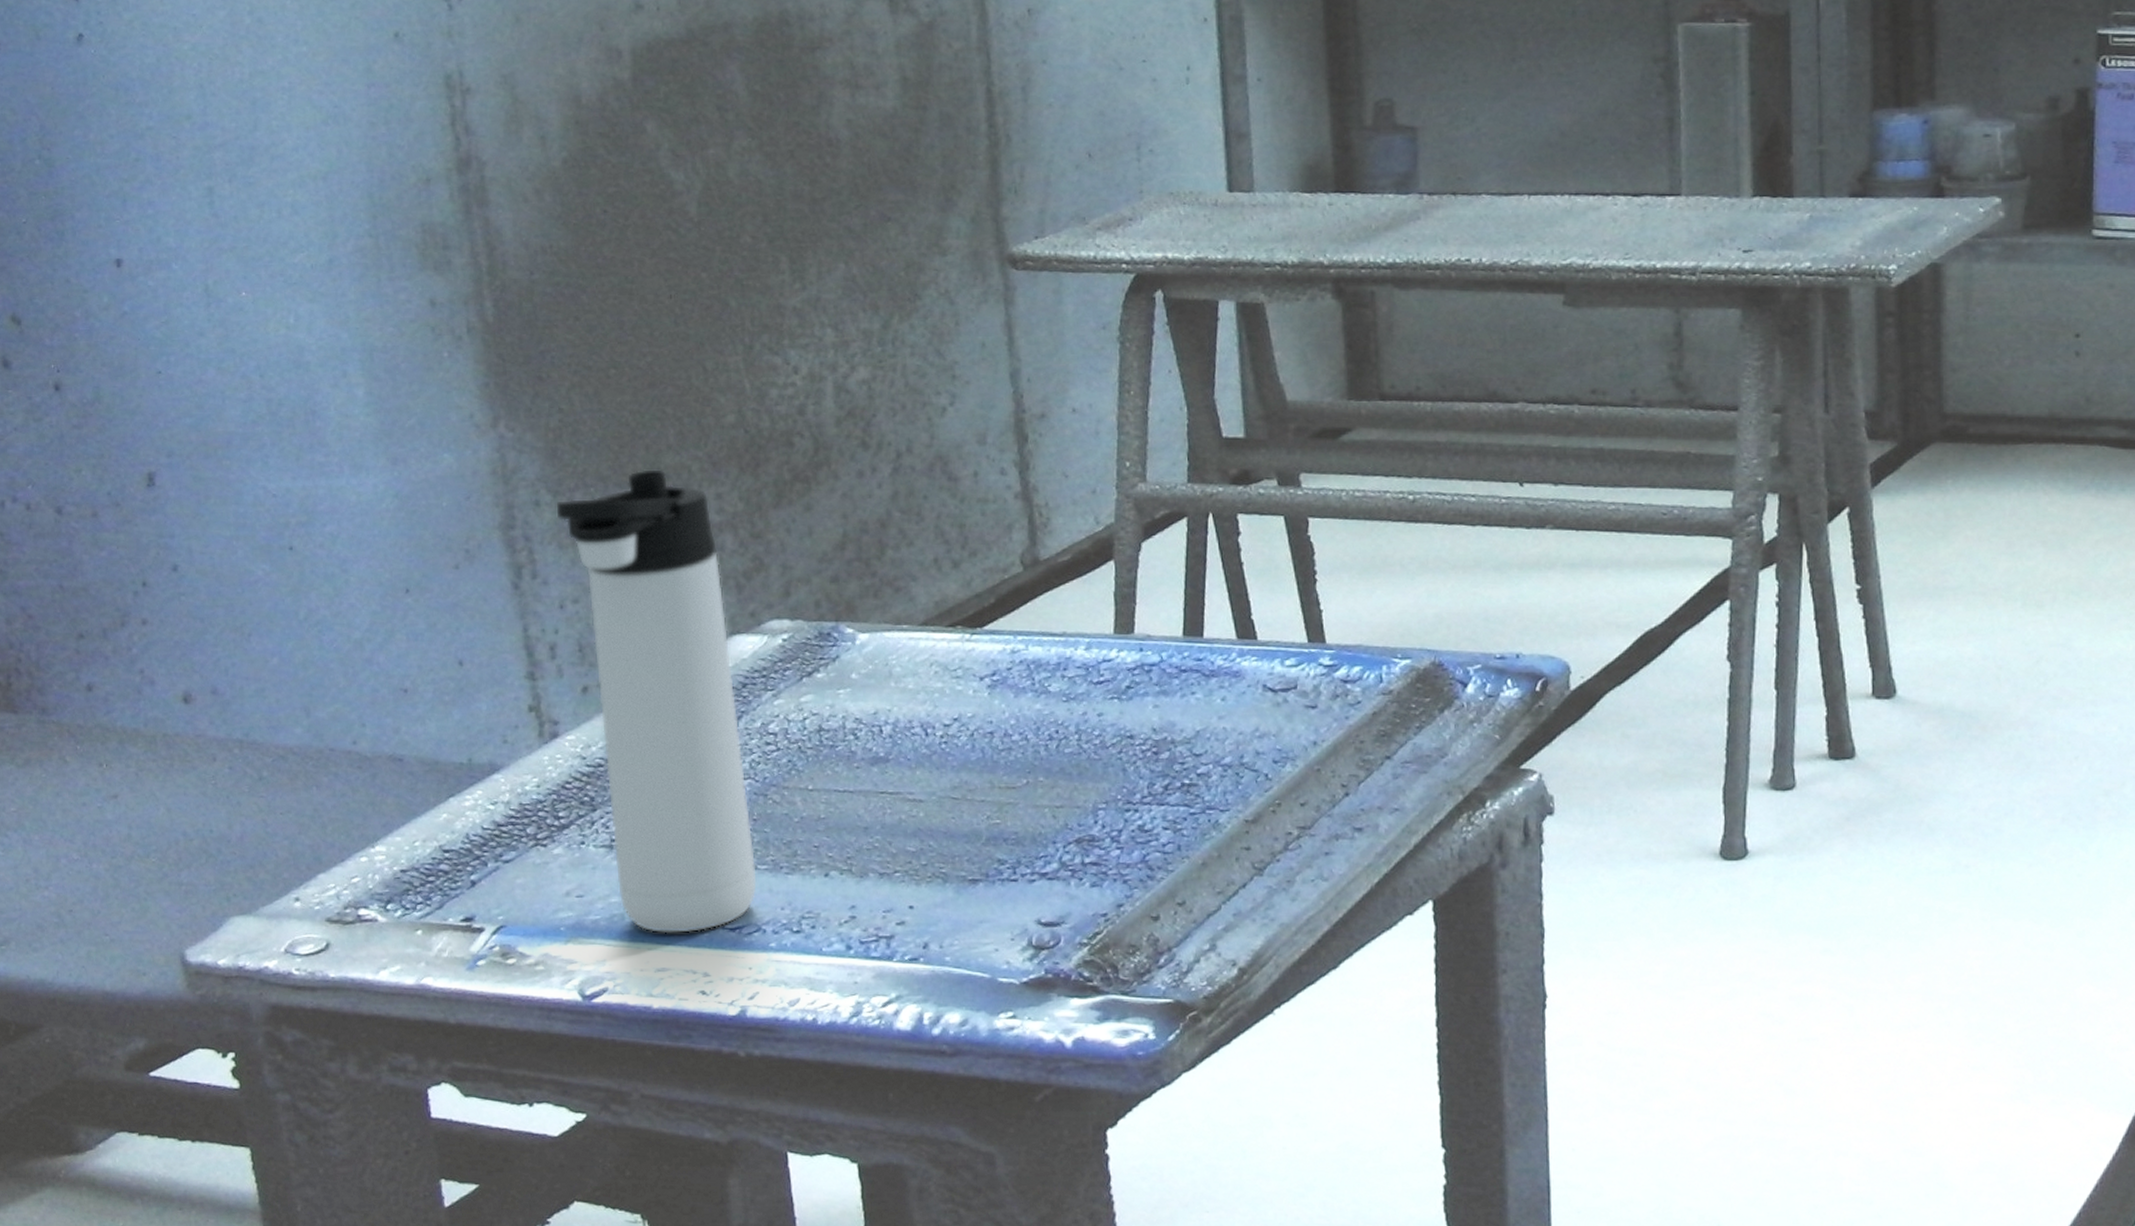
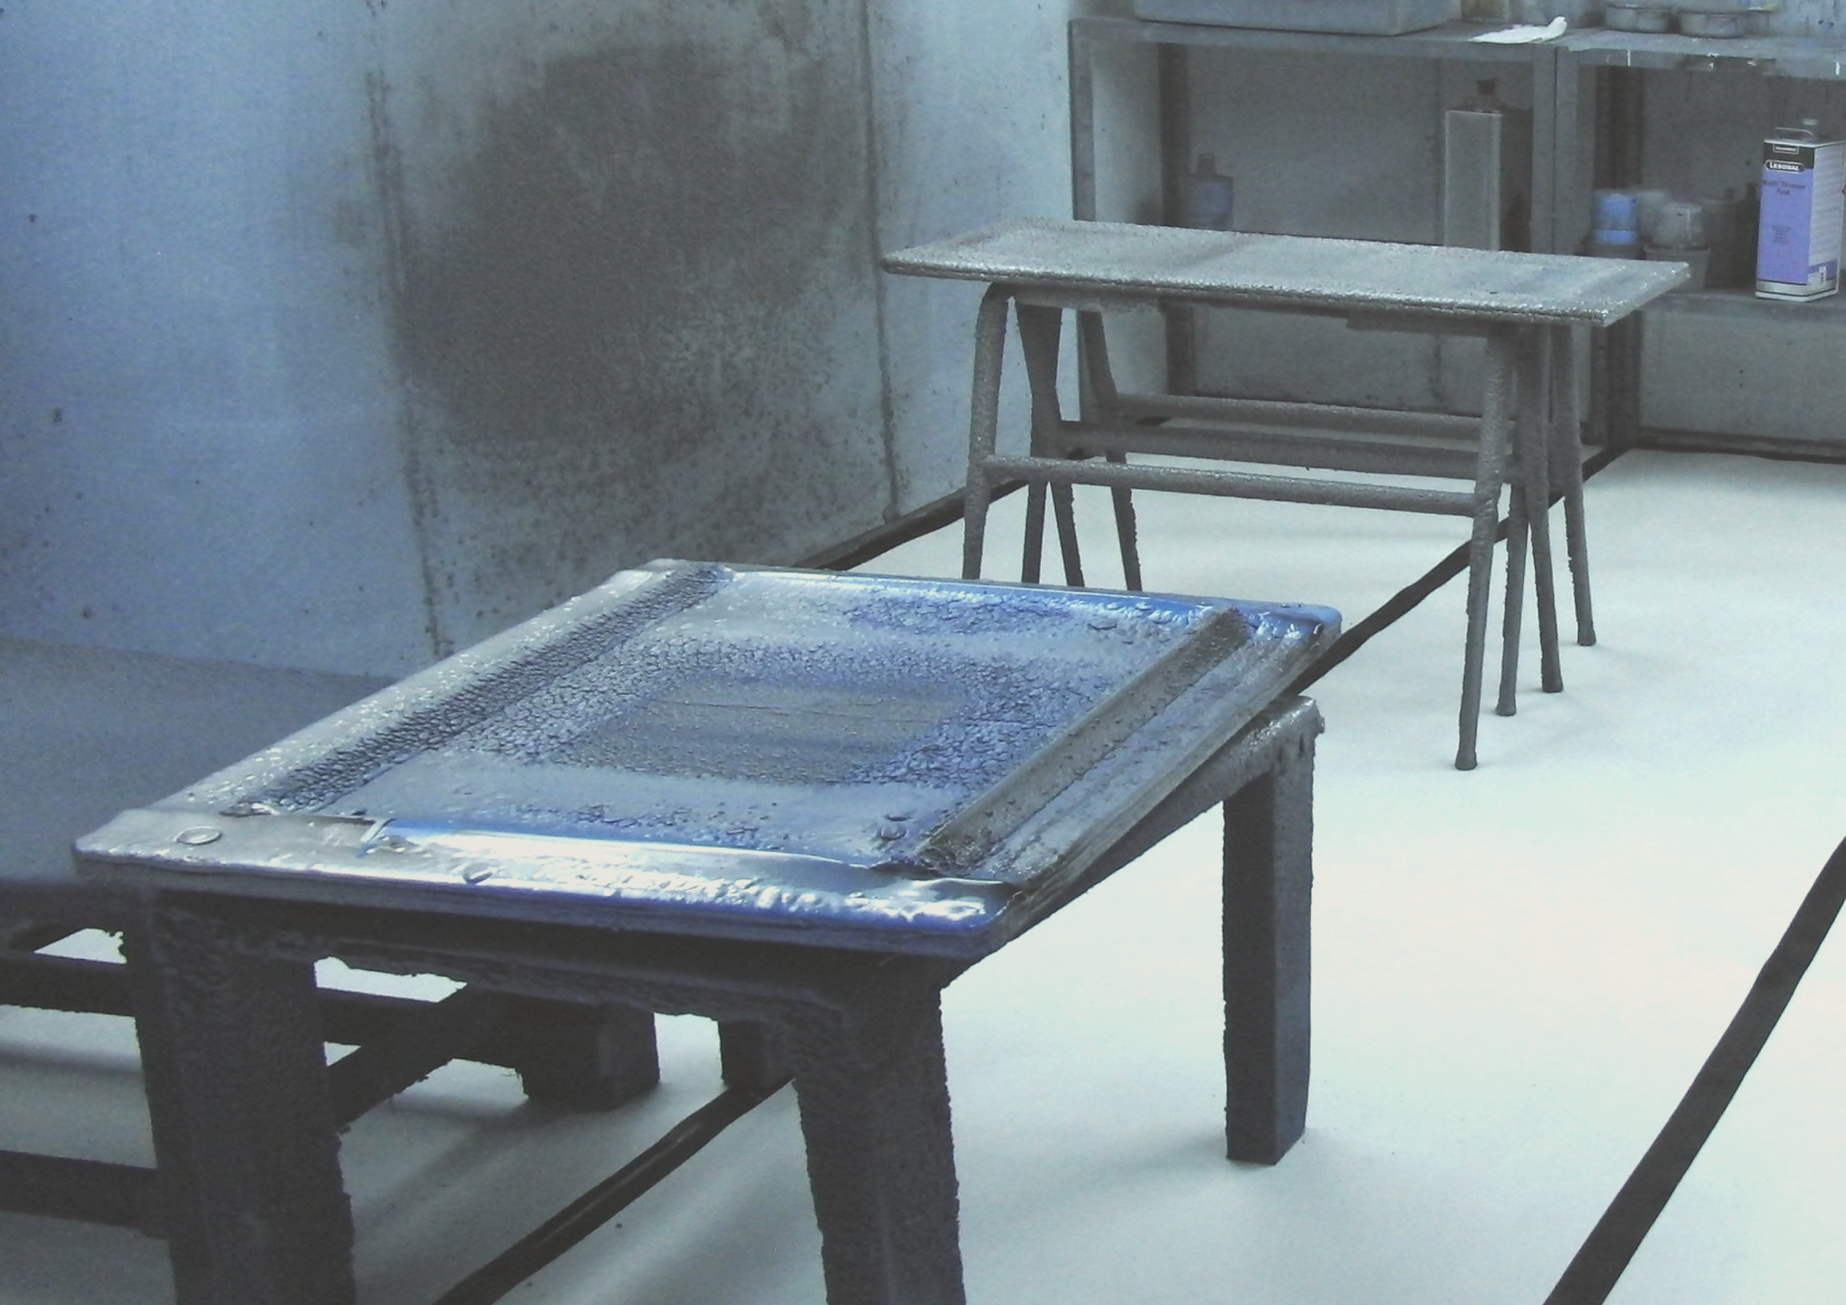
thermos bottle: present [557,469,758,934] -> none [460,426,636,826]

